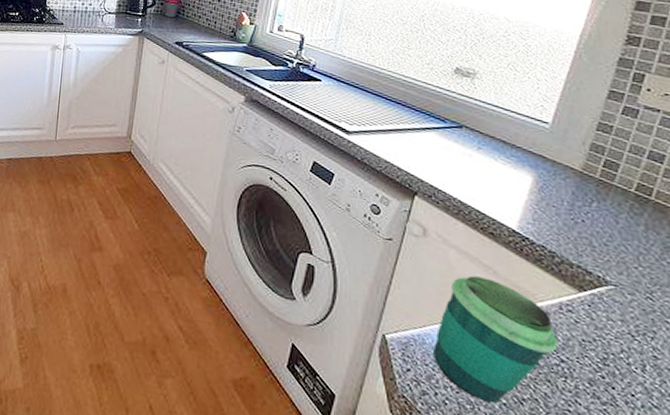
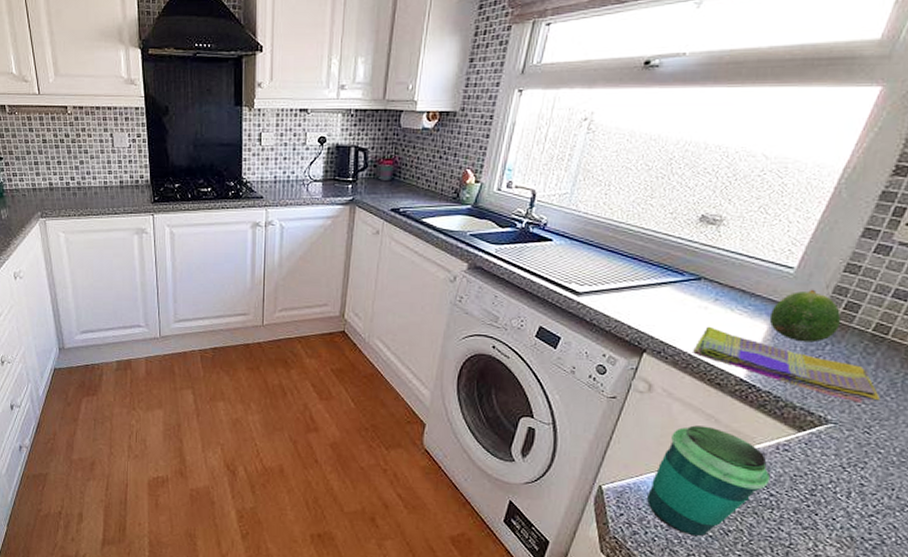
dish towel: none [463,173,657,266] -> present [693,326,881,403]
fruit: none [532,144,603,199] -> present [769,289,842,343]

